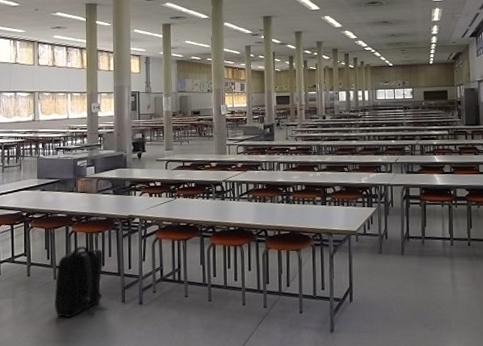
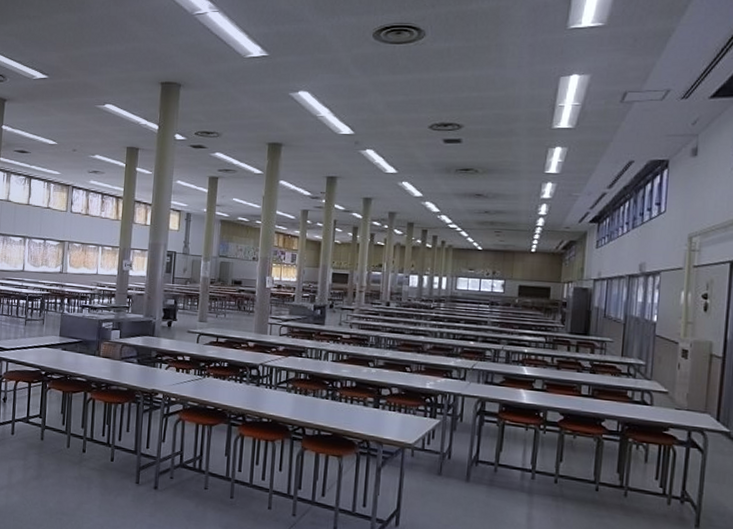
backpack: present [53,246,108,318] -> none [64,415,121,492]

